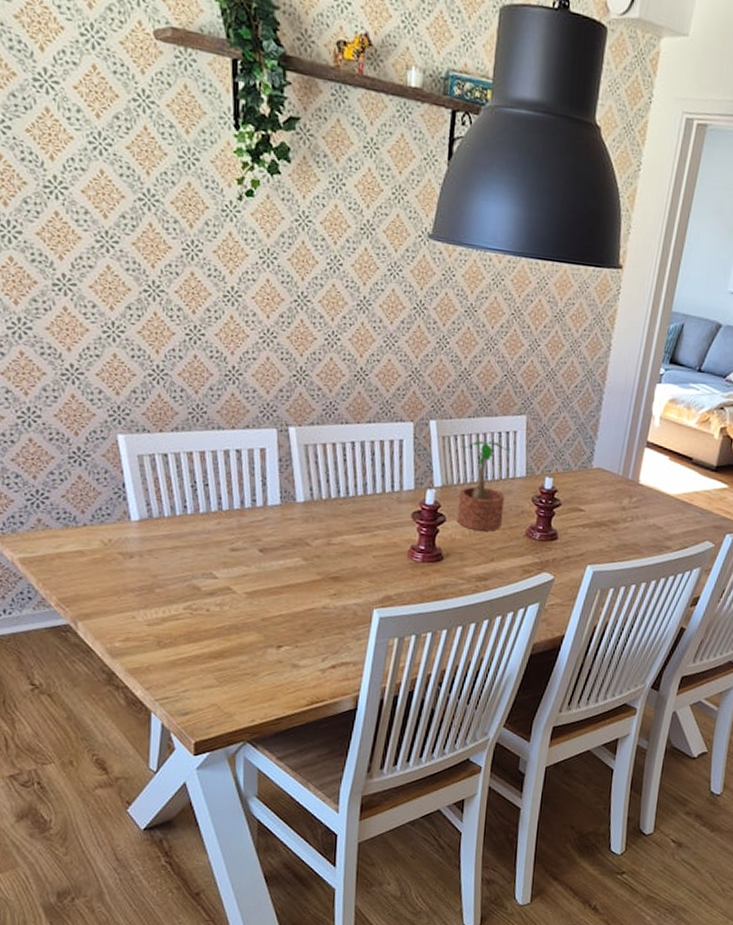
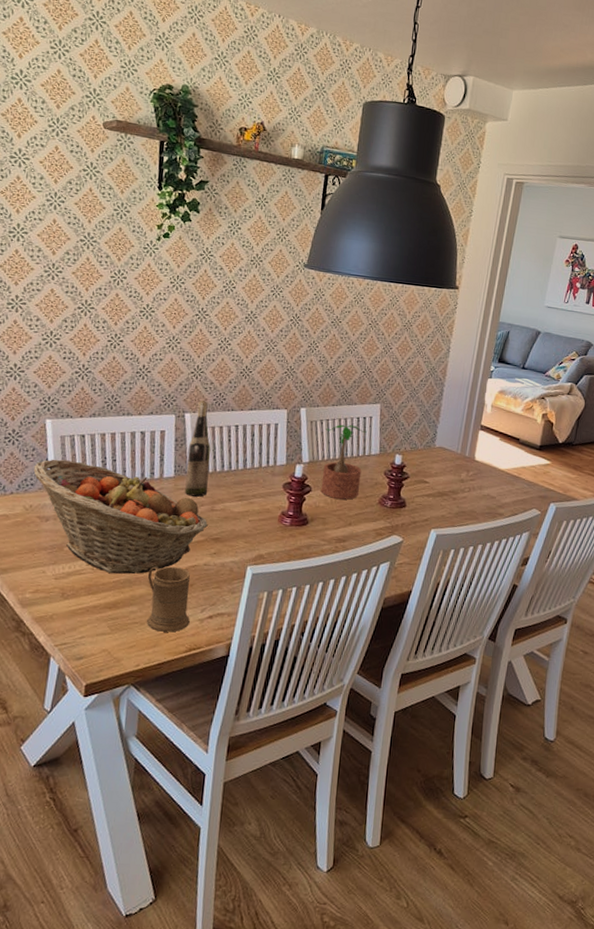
fruit basket: none [109,483,325,620] -> present [33,459,208,575]
mug: none [257,610,310,684] -> present [147,566,190,632]
wine bottle: none [294,411,324,529] -> present [184,400,211,497]

